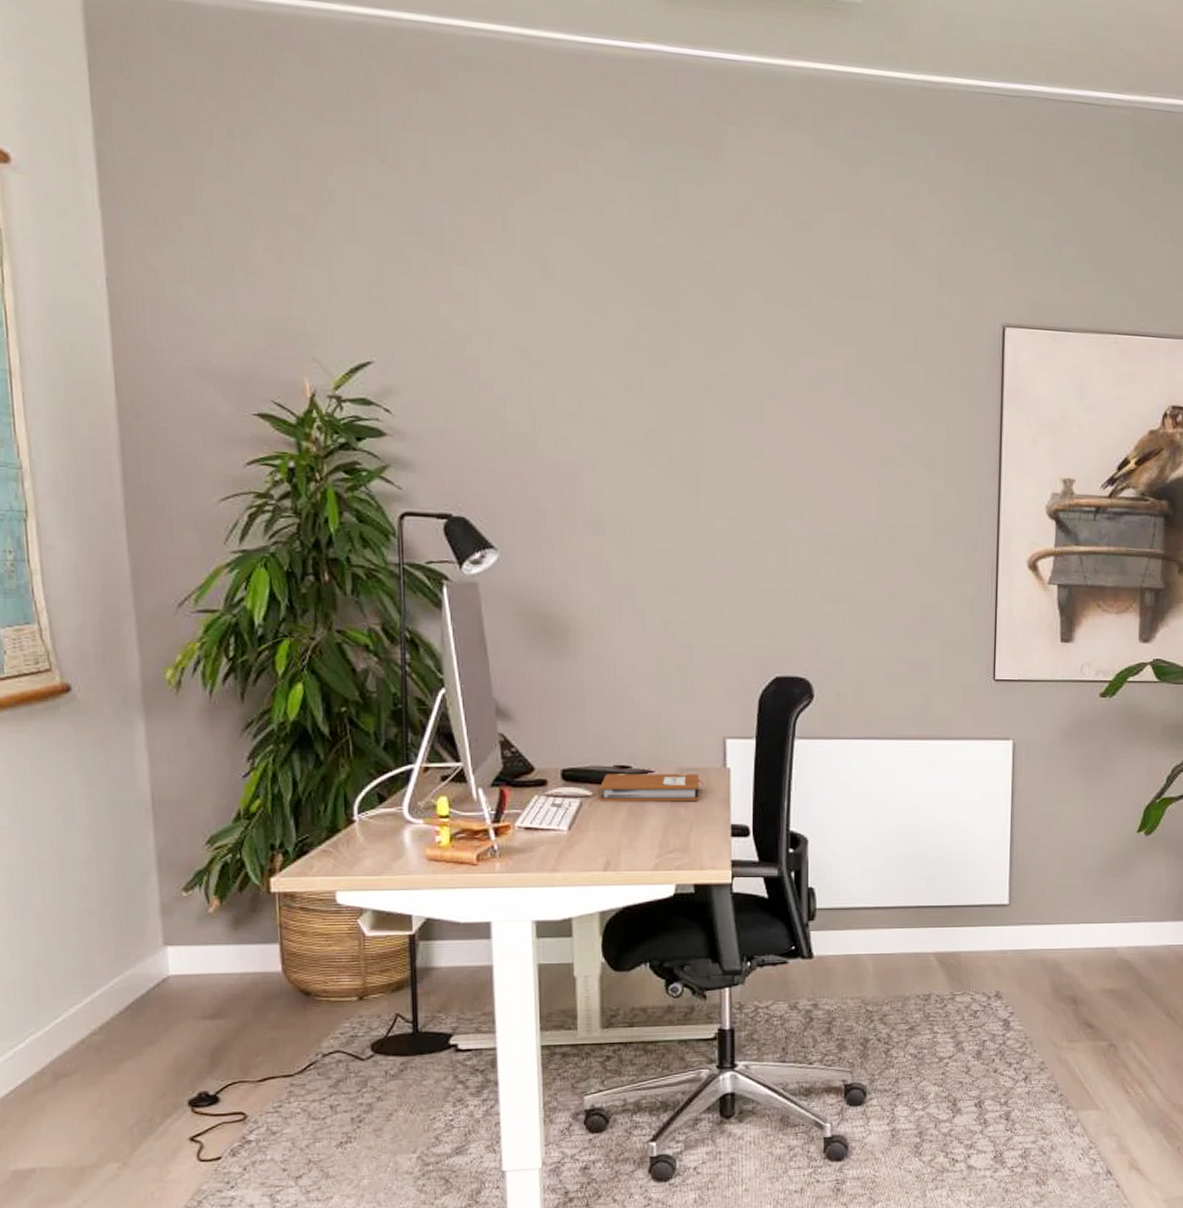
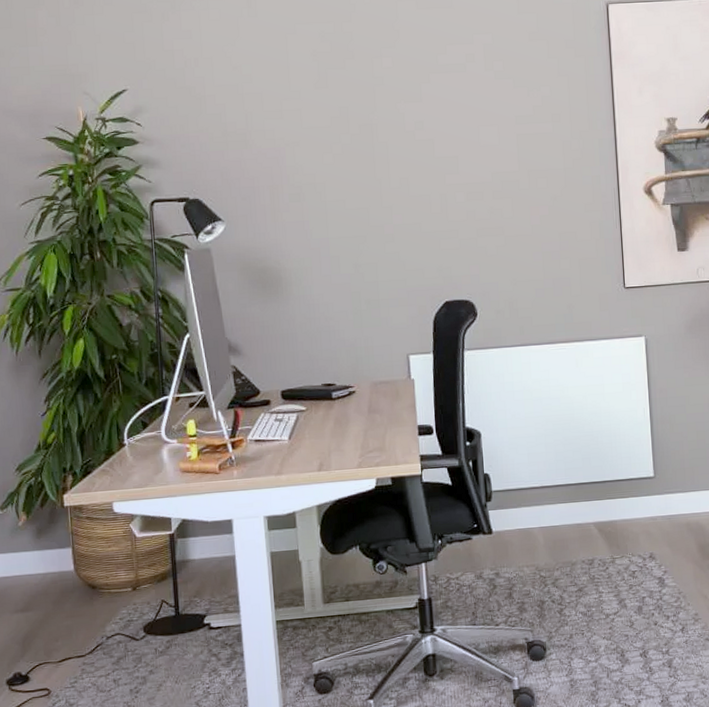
notebook: present [600,774,704,802] -> none [312,386,394,415]

